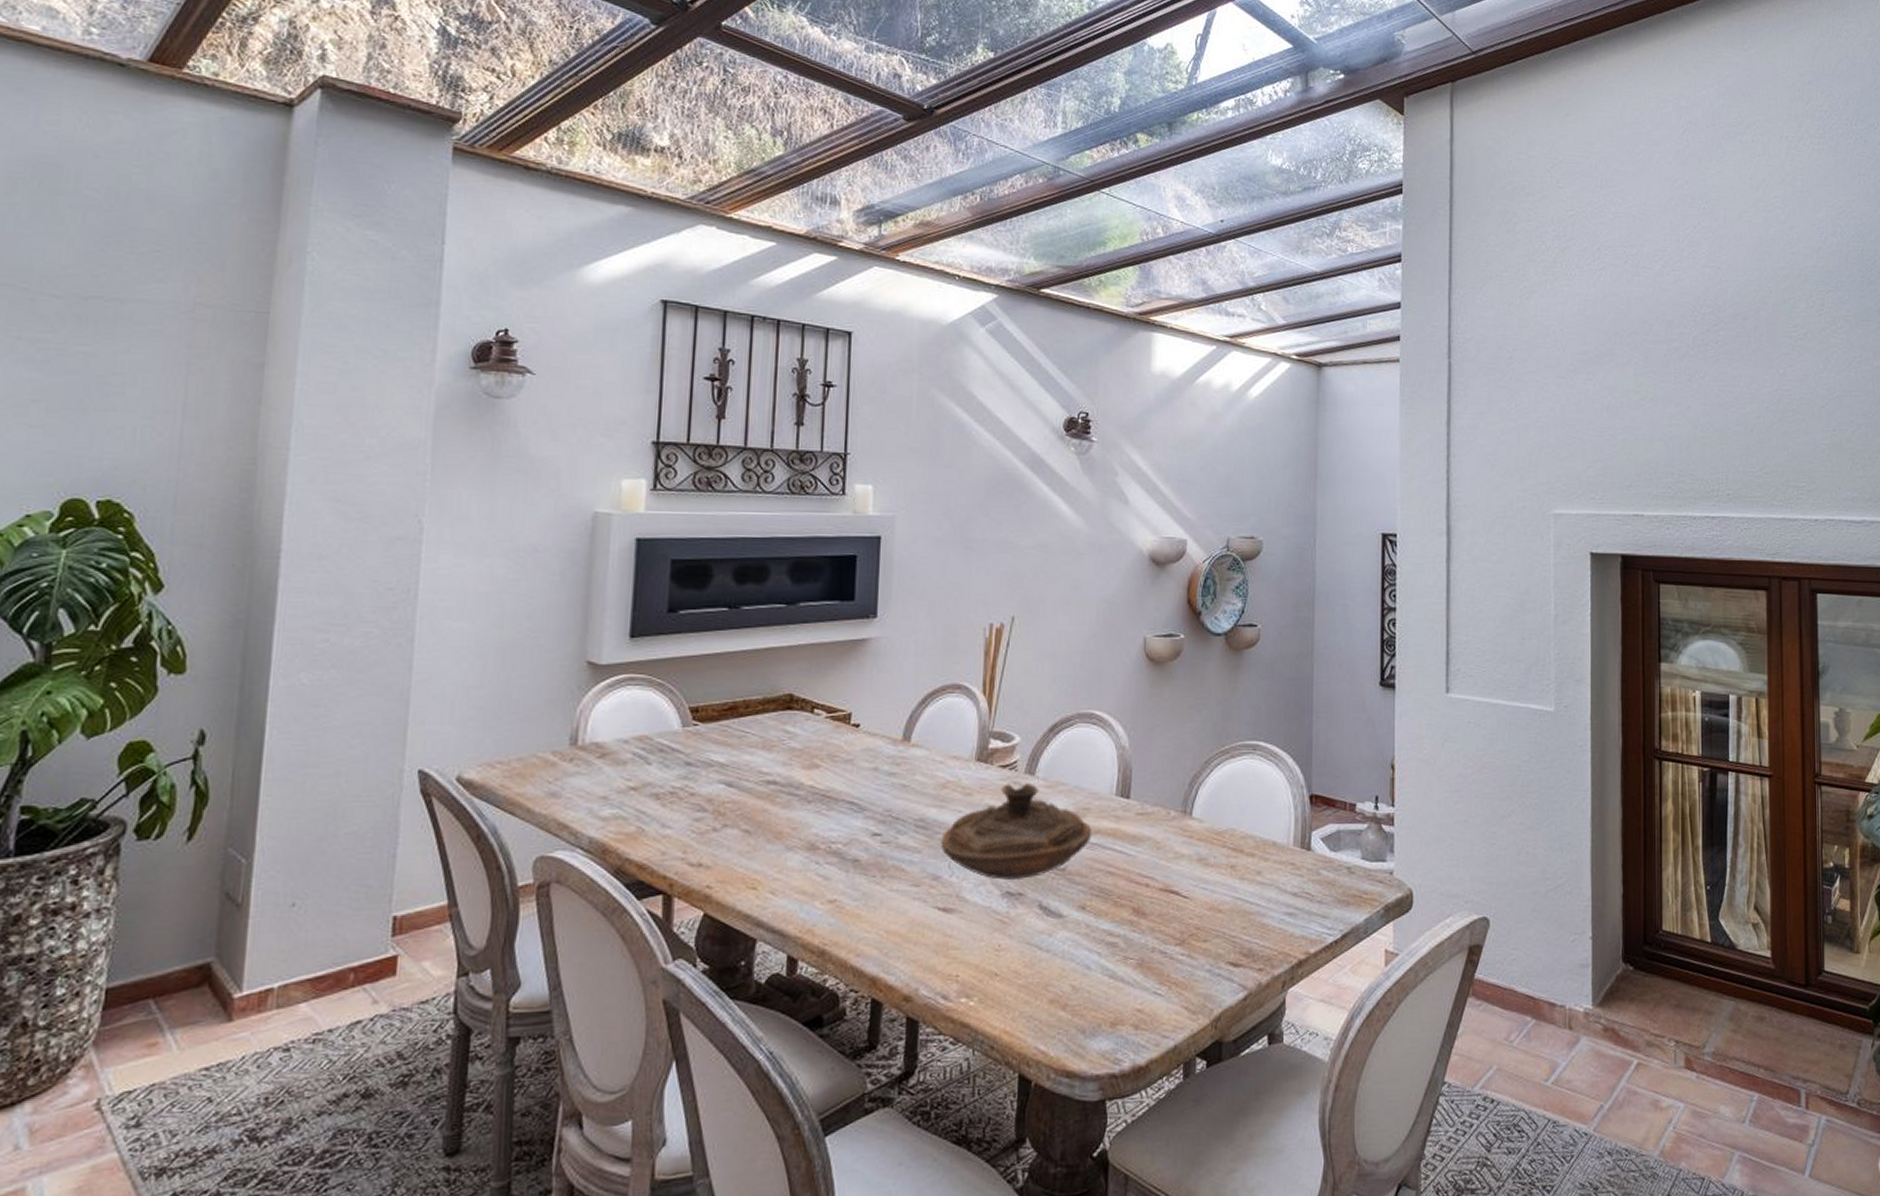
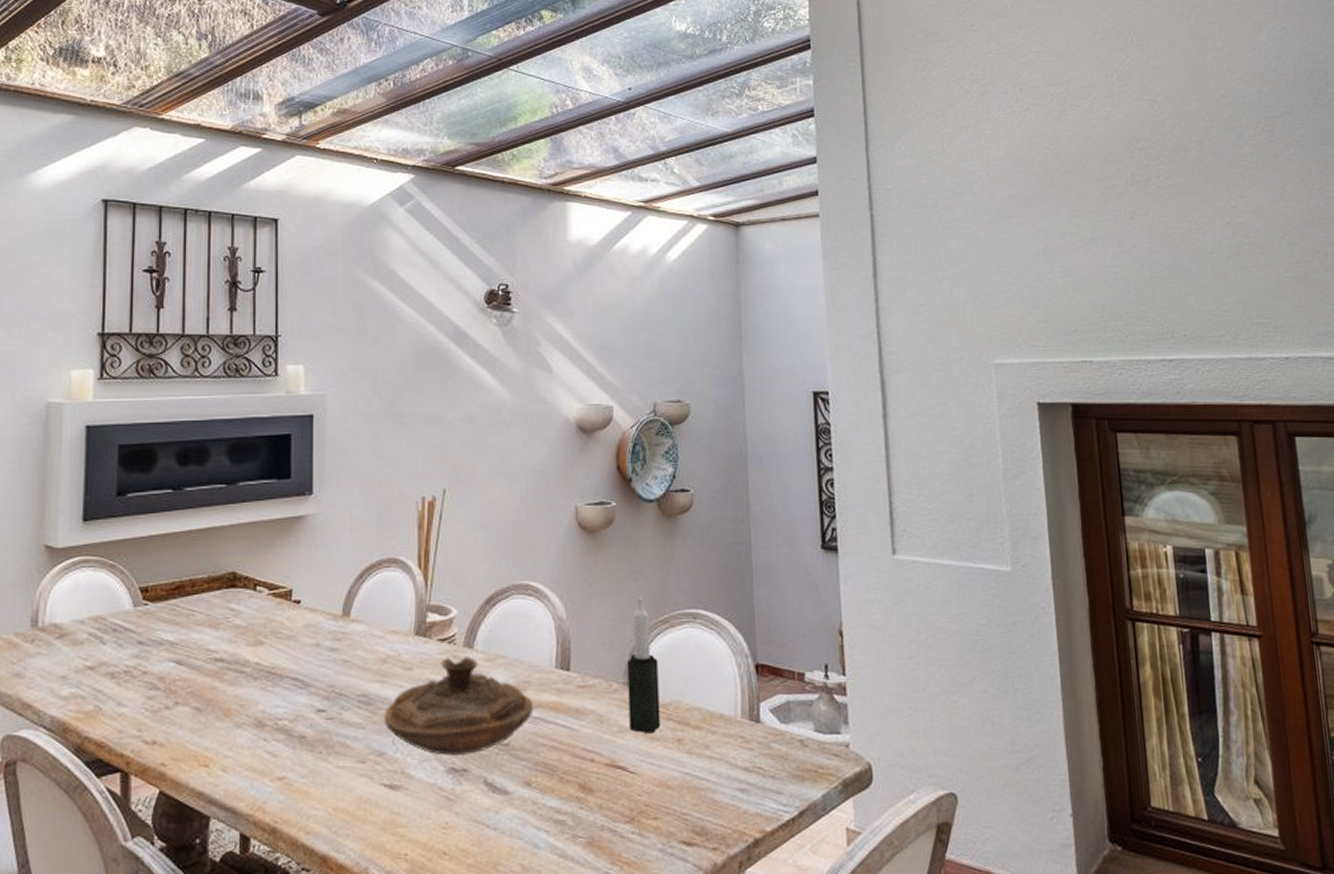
candle: none [1185,727,1217,860] -> present [627,596,660,734]

